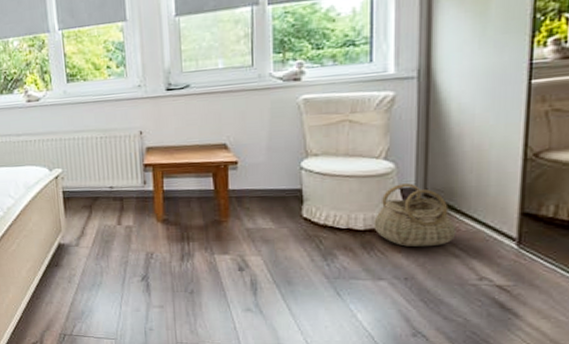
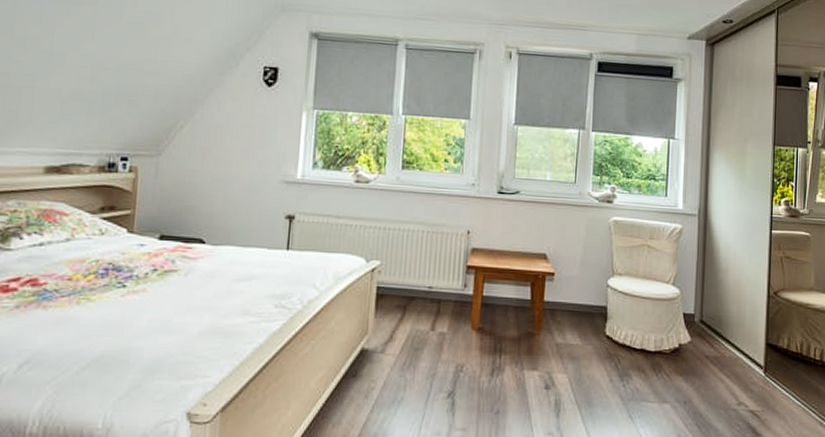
basket: present [374,183,456,248] -> none [662,309,723,371]

